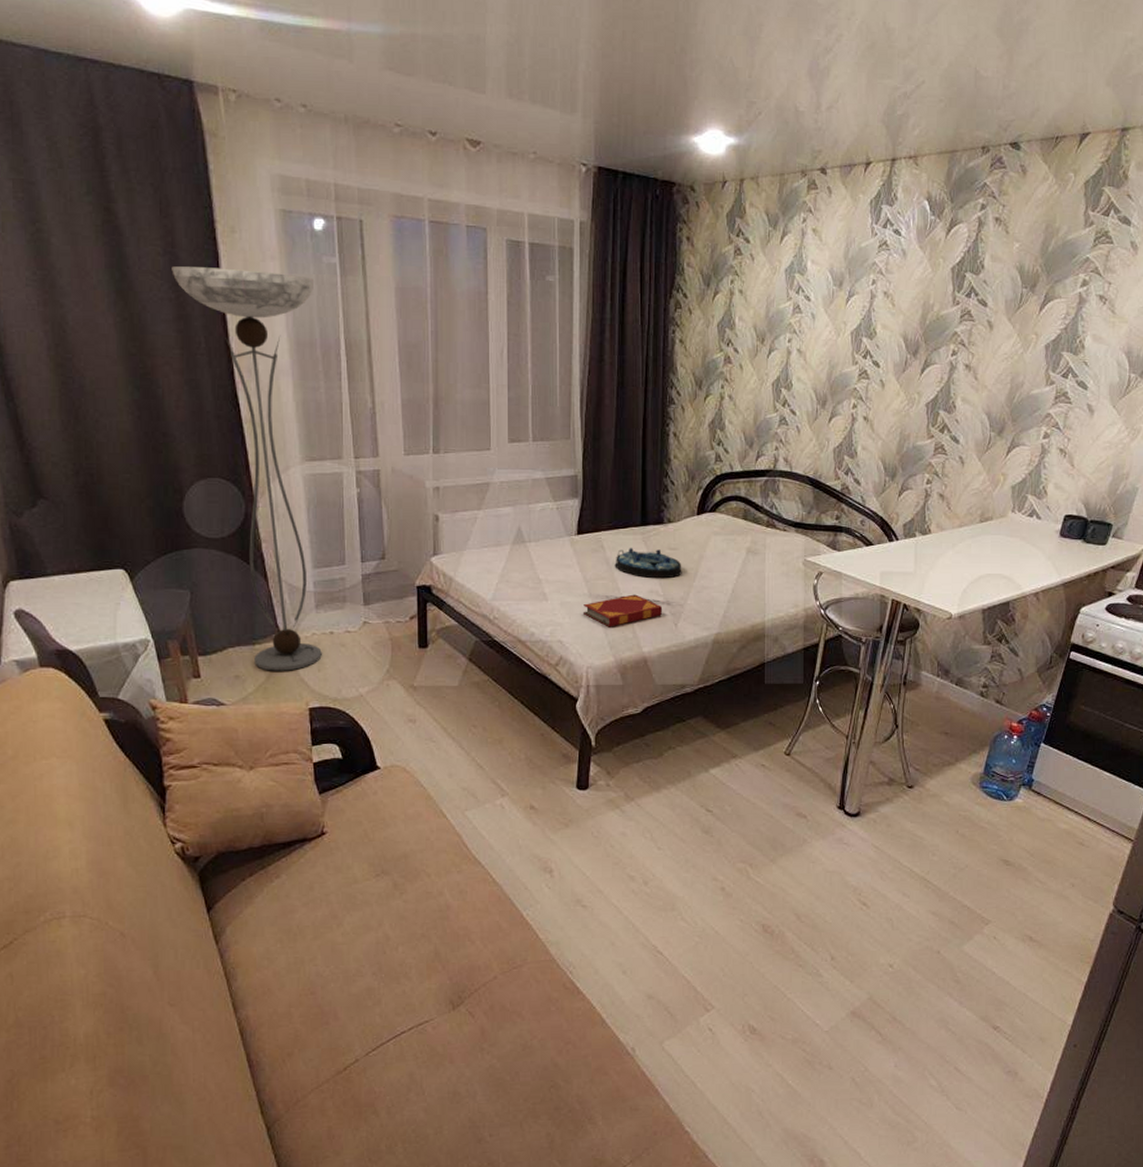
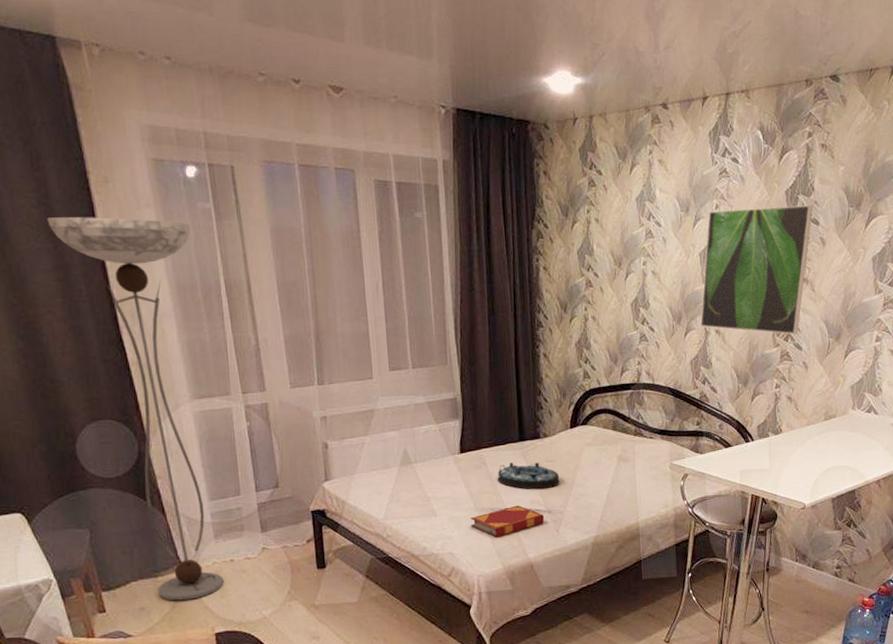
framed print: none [847,284,982,427] -> present [700,205,813,335]

